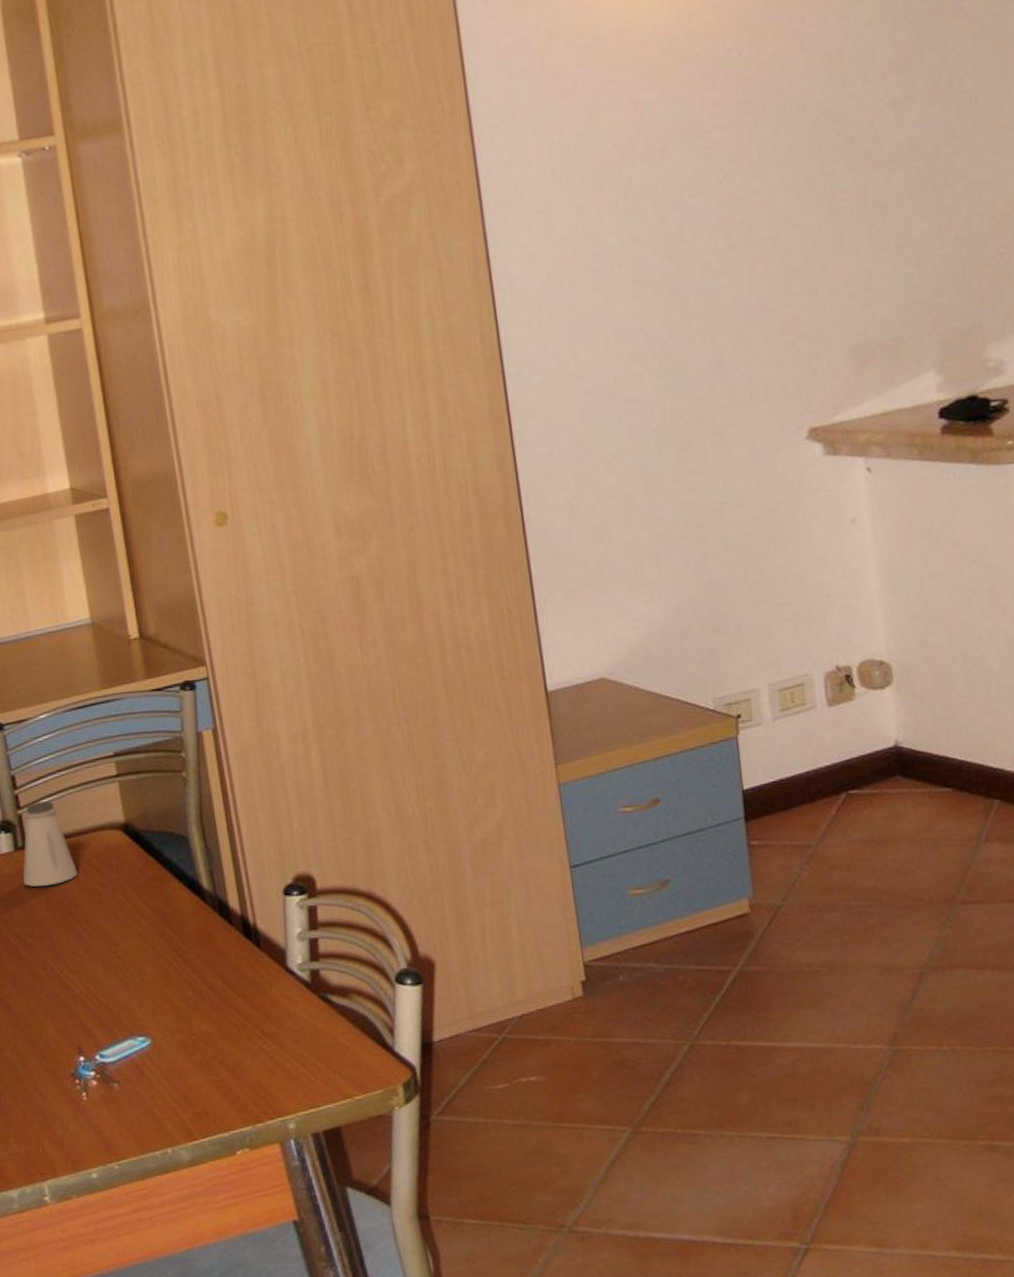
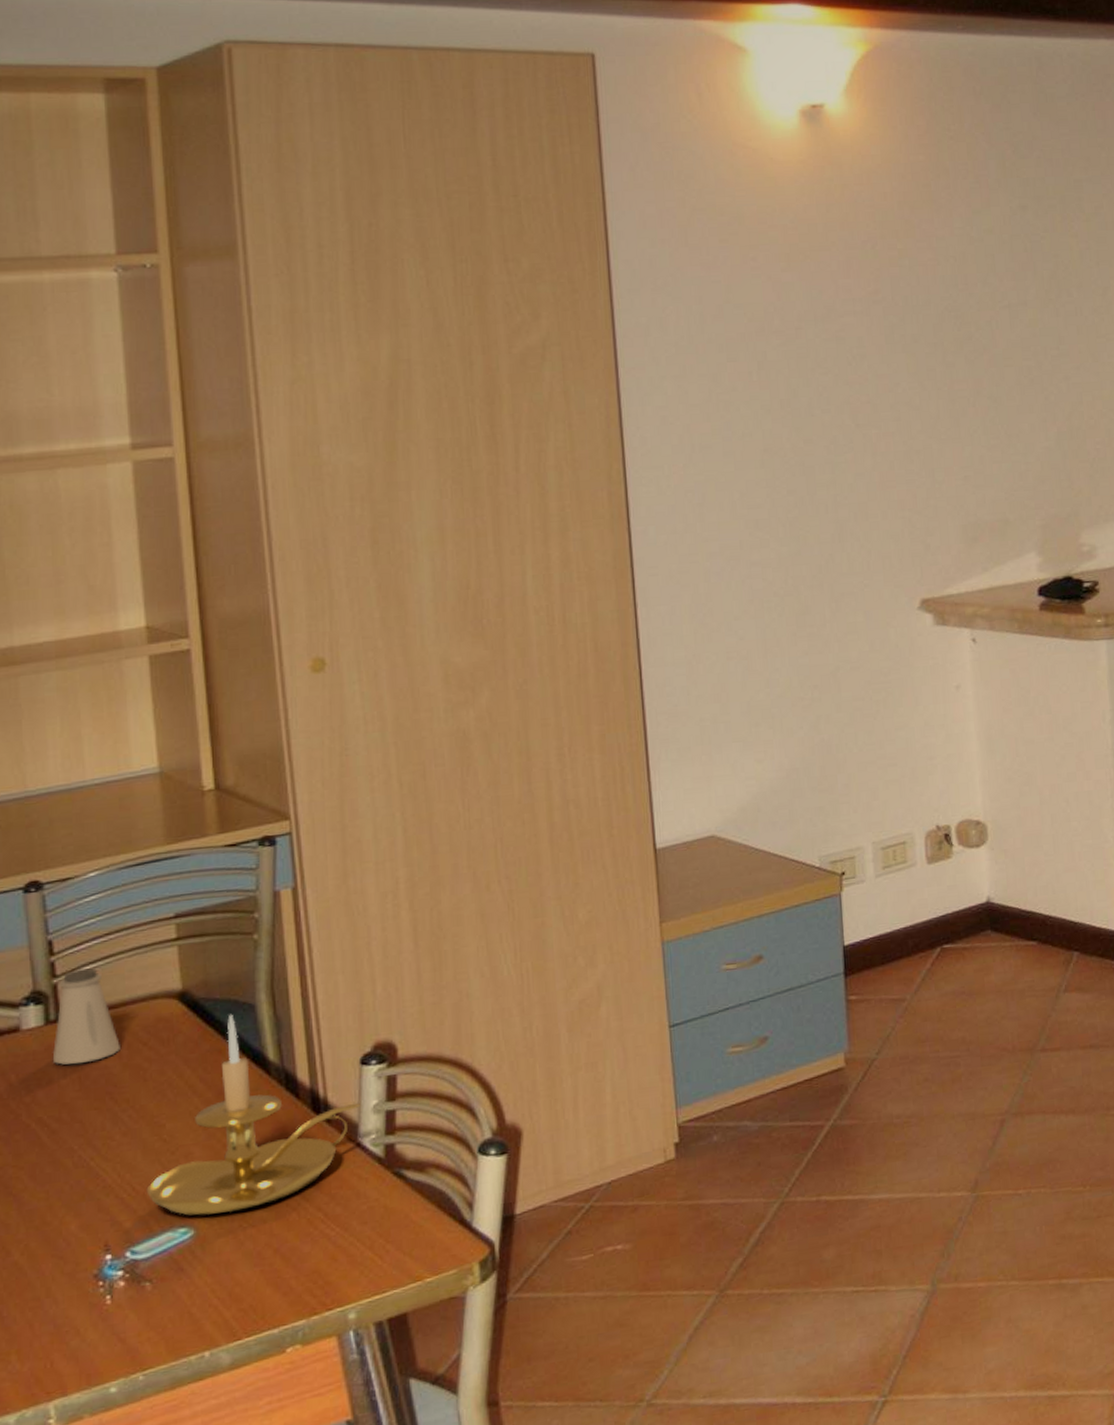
candle holder: none [108,845,286,1026] -> present [146,1014,360,1216]

